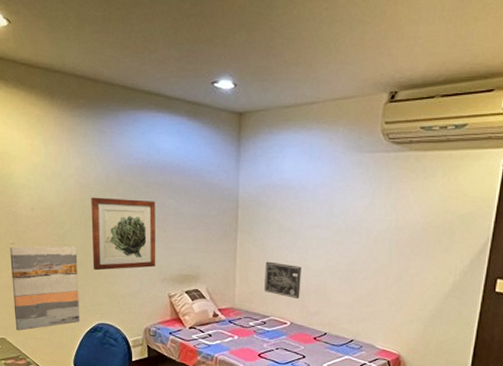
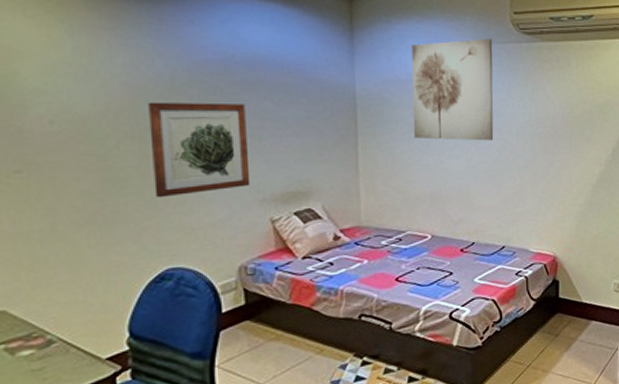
wall art: present [10,245,80,331] -> none [12,167,138,296]
wall art: present [264,261,301,299] -> none [395,167,440,207]
wall art: none [283,148,362,244] -> present [411,39,494,141]

